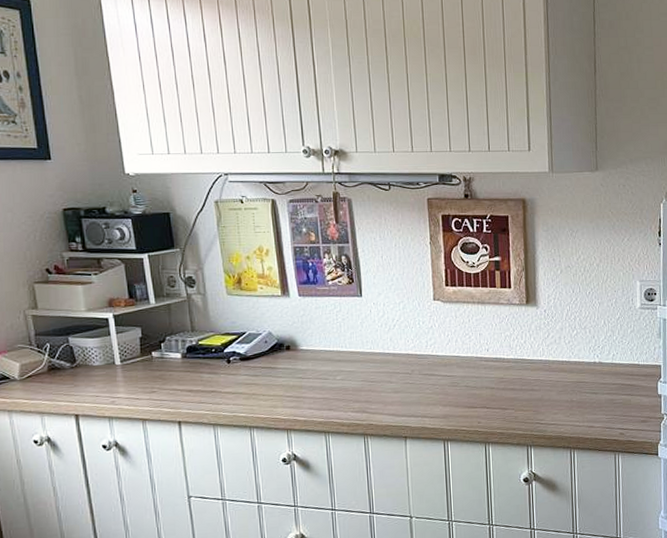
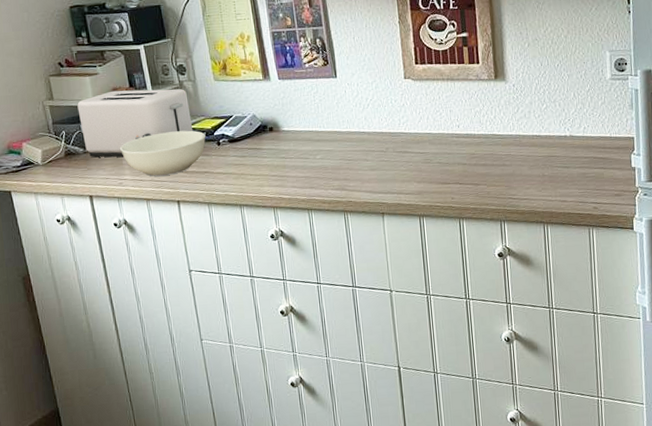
toaster: none [66,301,200,374] -> present [77,88,193,158]
bowl: none [113,346,215,395] -> present [119,130,206,177]

